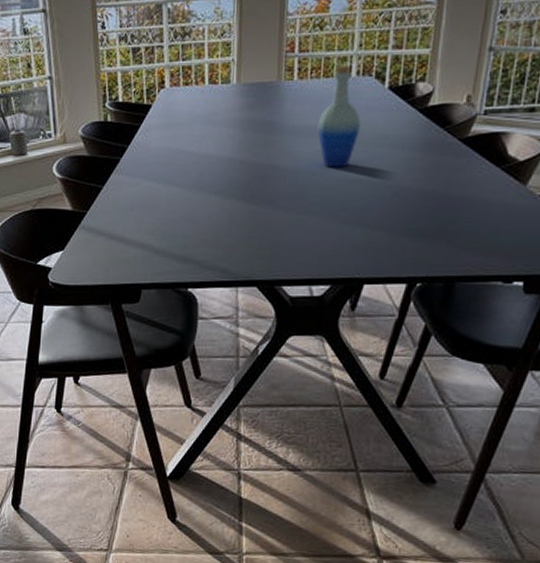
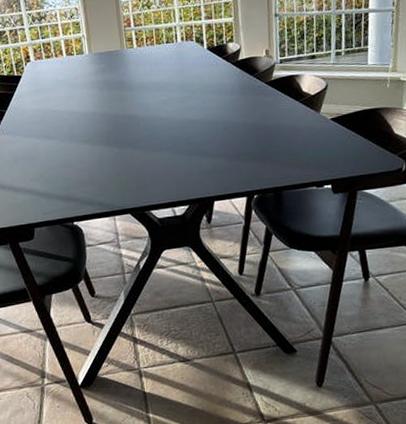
bottle: present [317,66,361,168] -> none [158,34,191,113]

